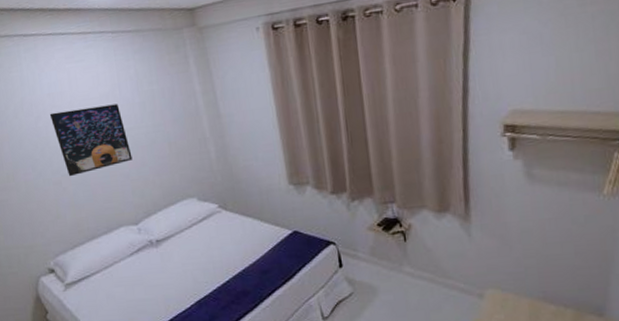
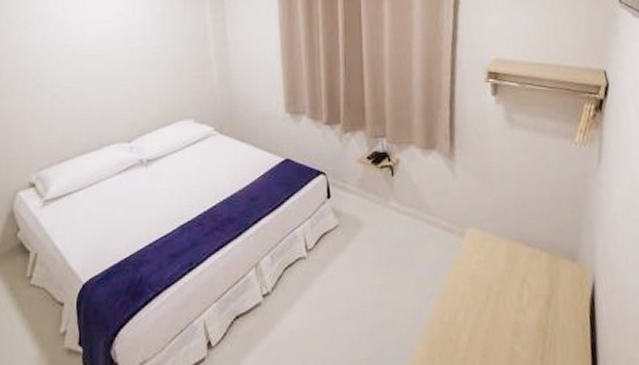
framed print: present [49,103,133,177] -> none [59,23,136,90]

